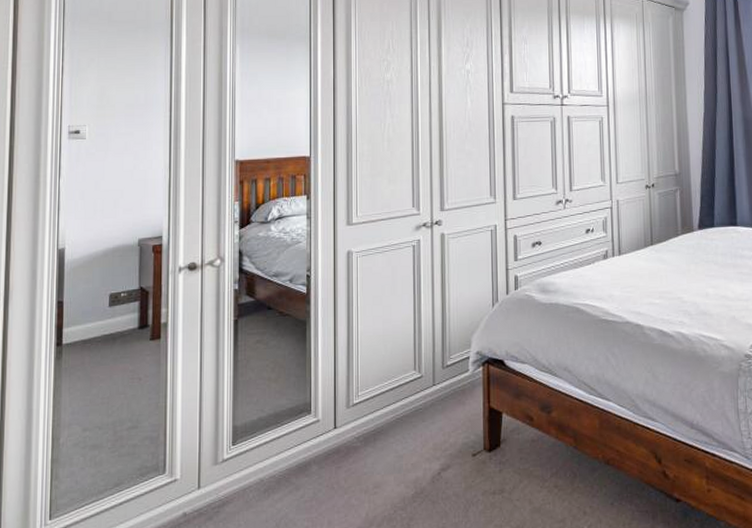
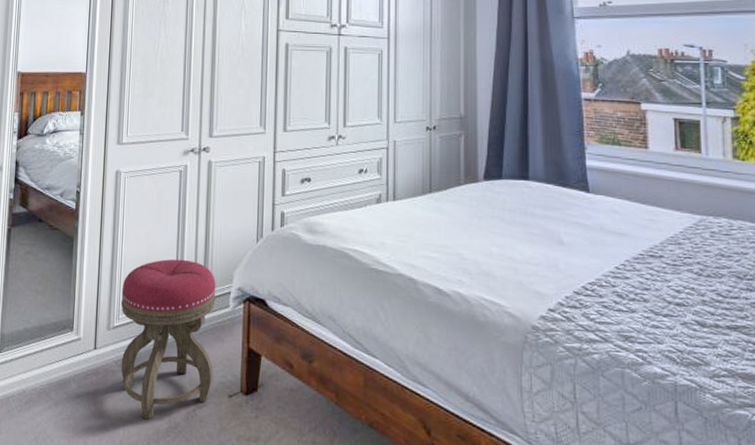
stool: none [360,331,457,489] -> present [121,258,216,420]

